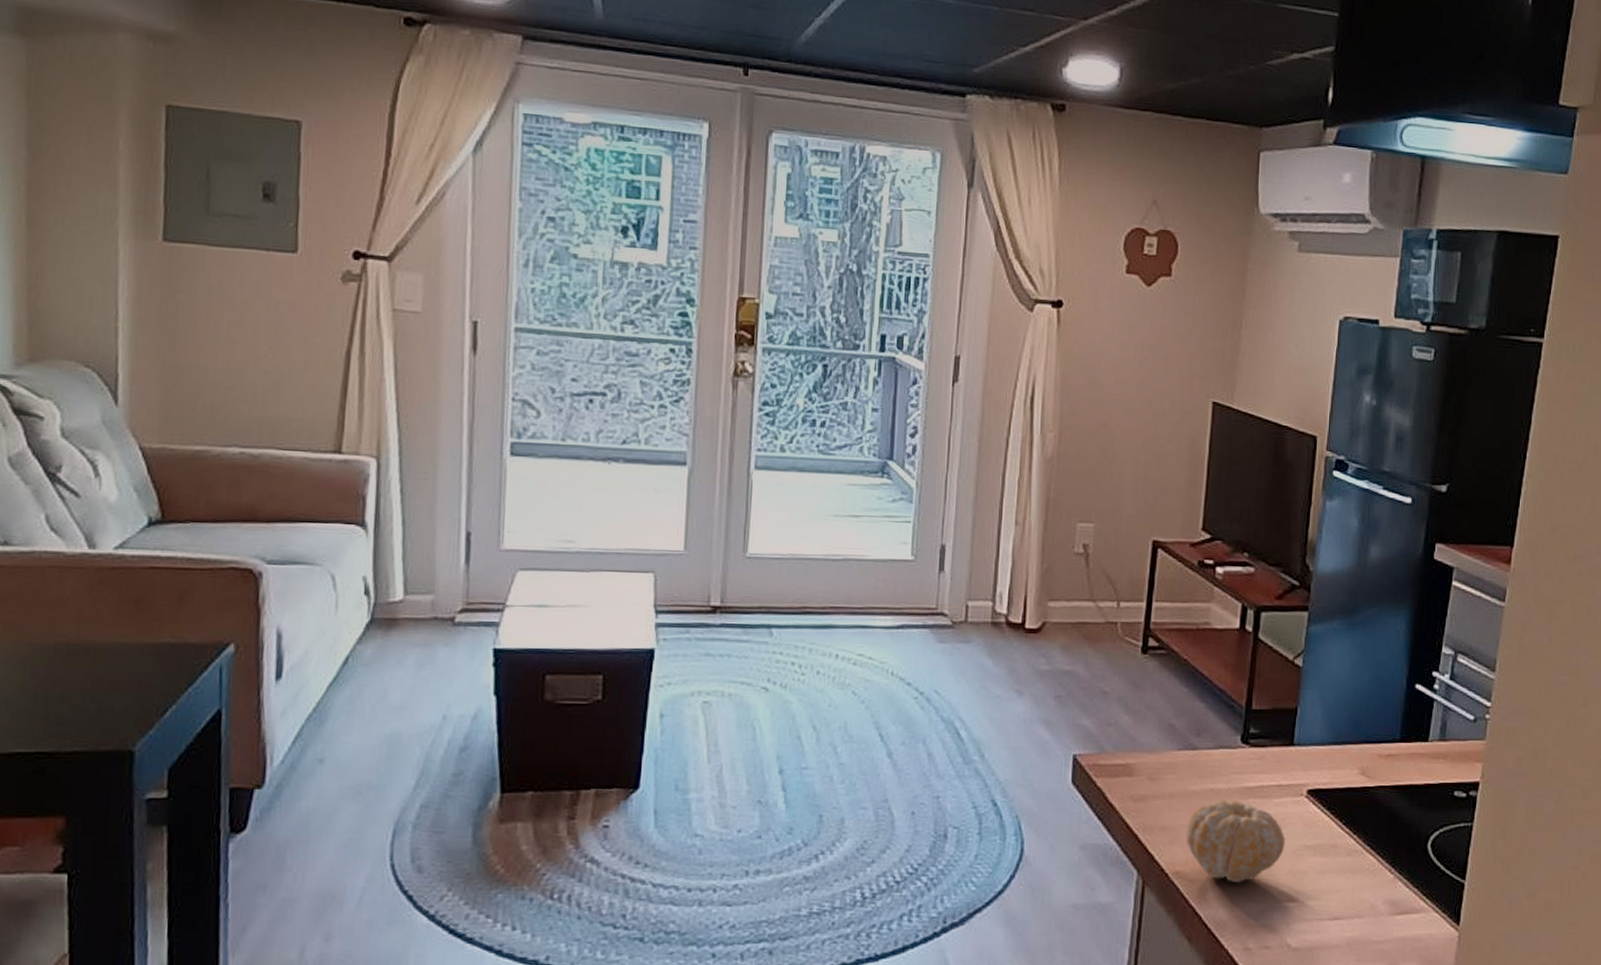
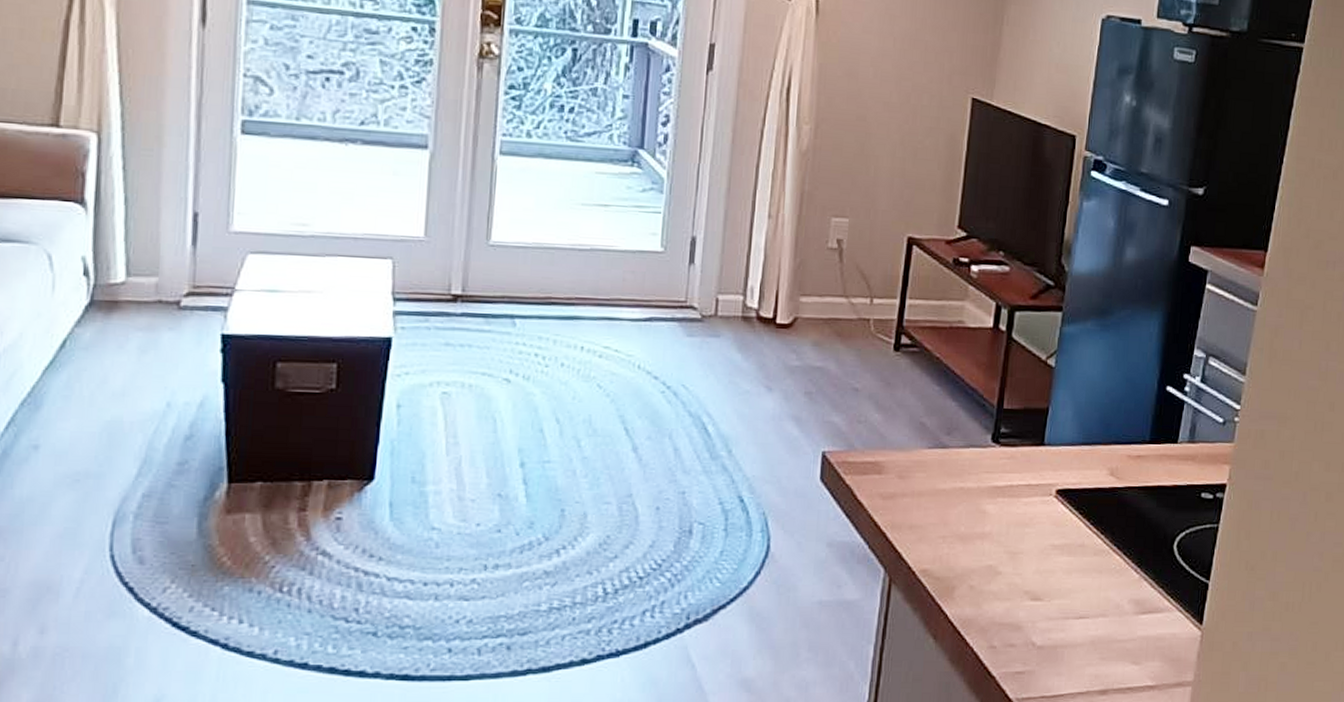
fruit: present [1186,800,1286,884] -> none [934,499,1034,582]

